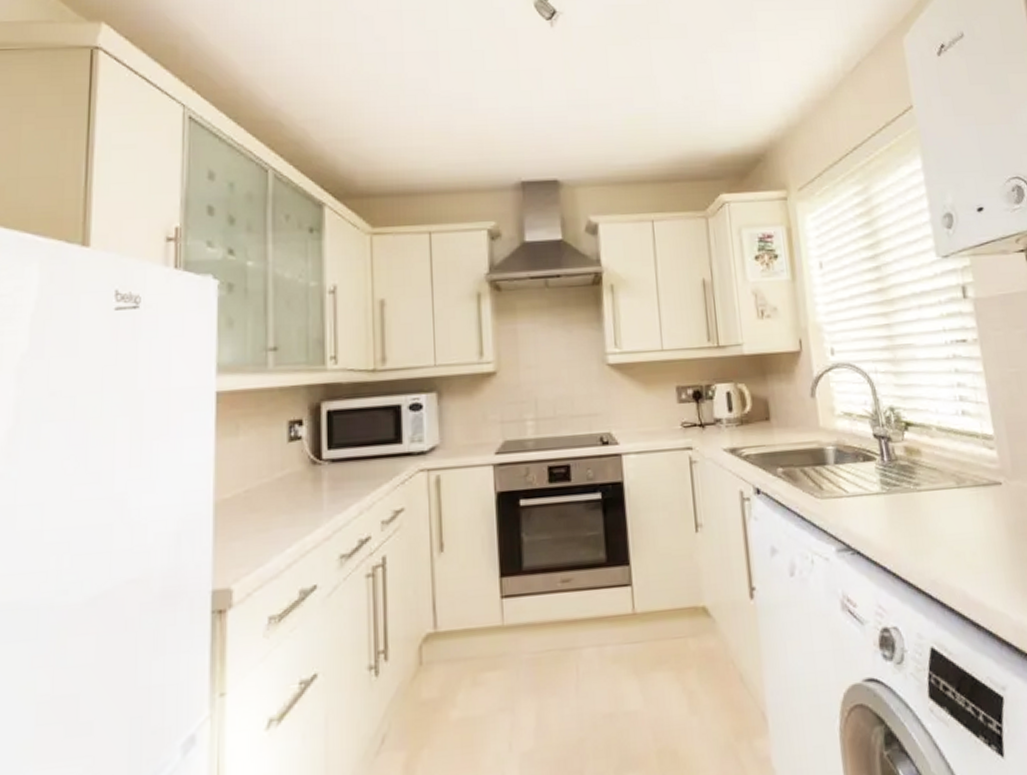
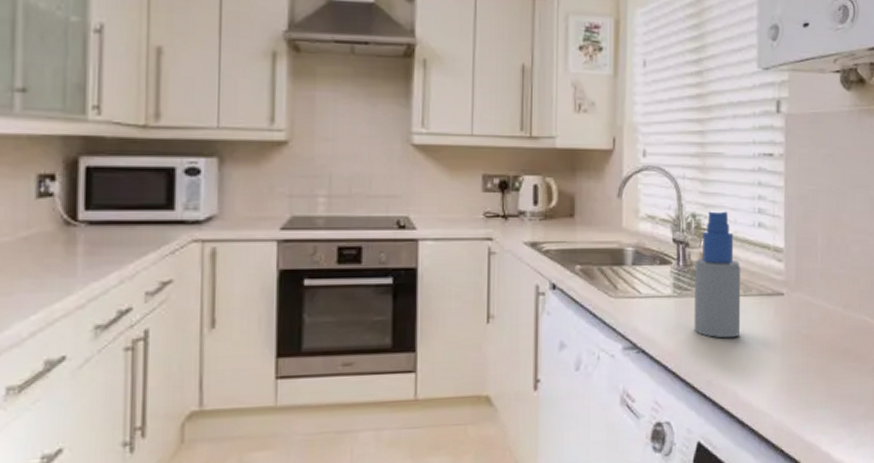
spray bottle: none [900,401,960,534] -> present [694,210,741,339]

